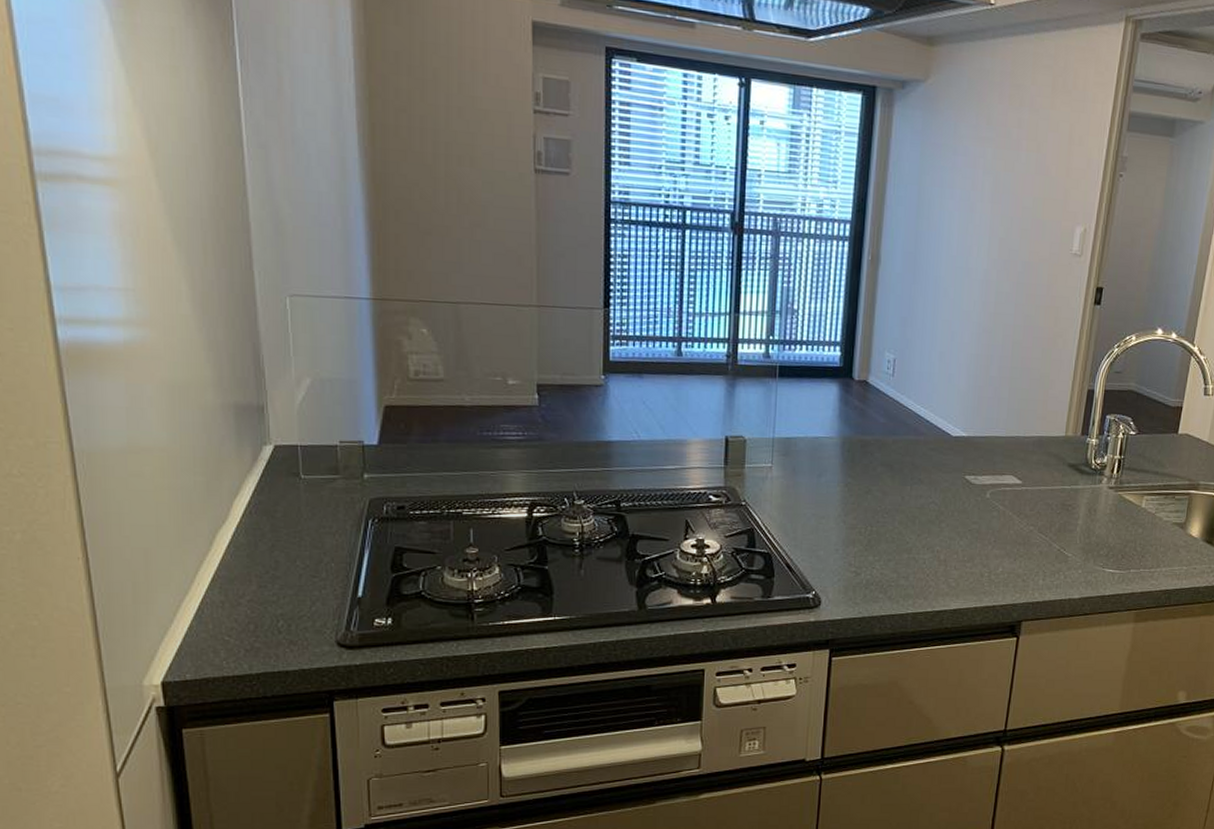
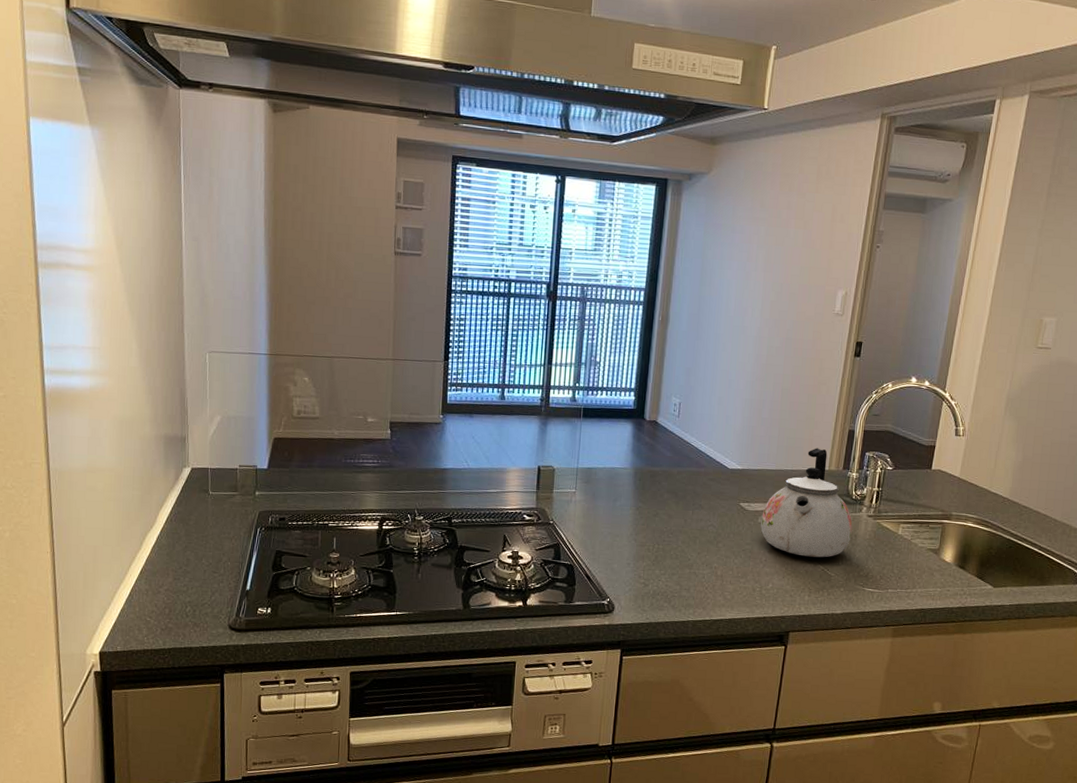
kettle: none [989,410,1092,536] -> present [761,448,853,558]

